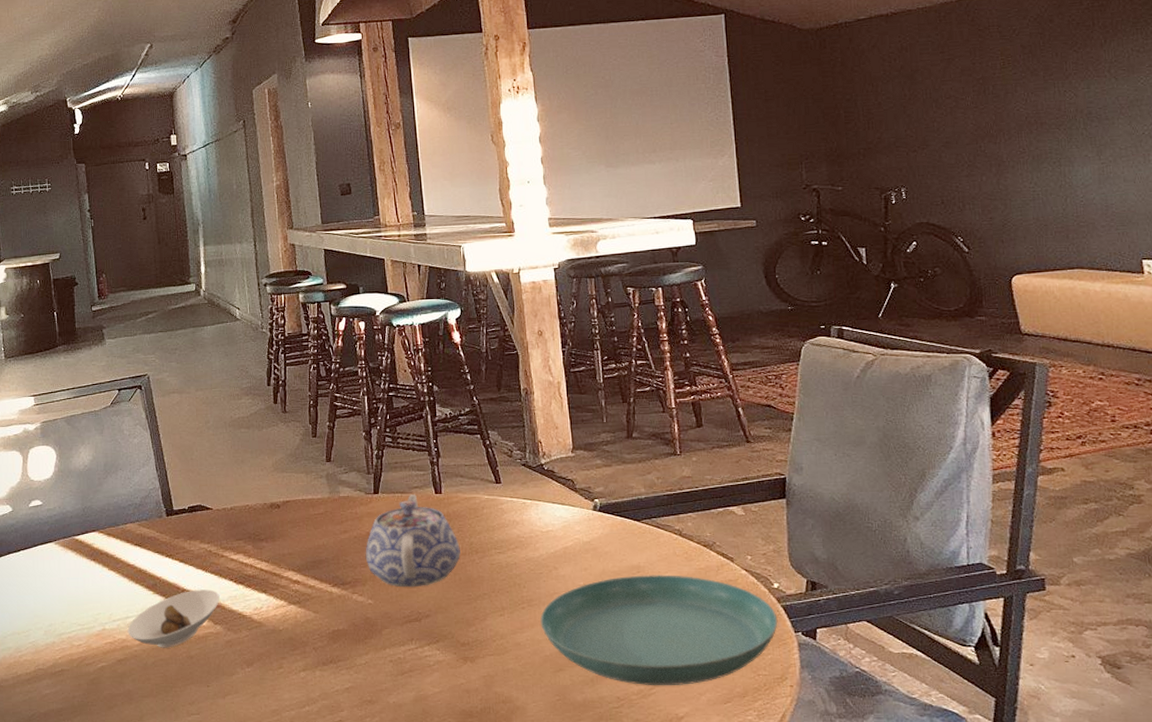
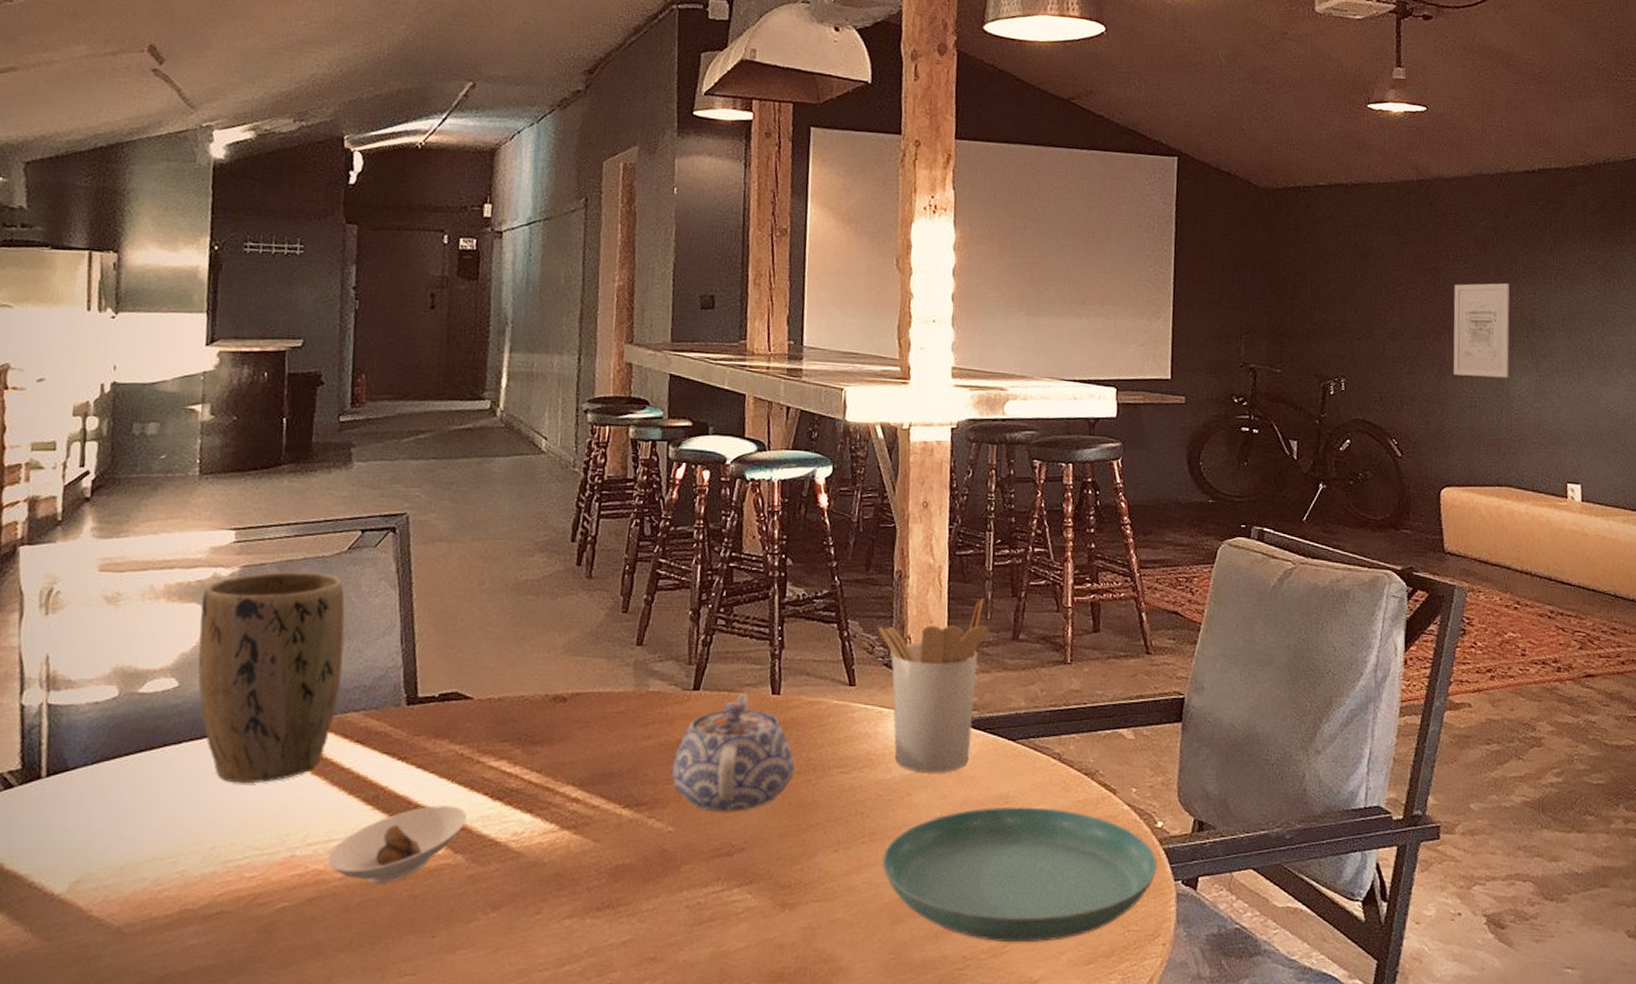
plant pot: none [19,422,119,578] -> present [198,571,345,784]
utensil holder: none [514,406,606,550] -> present [879,599,989,773]
wall art: none [1004,82,1070,172] -> present [1453,283,1510,378]

